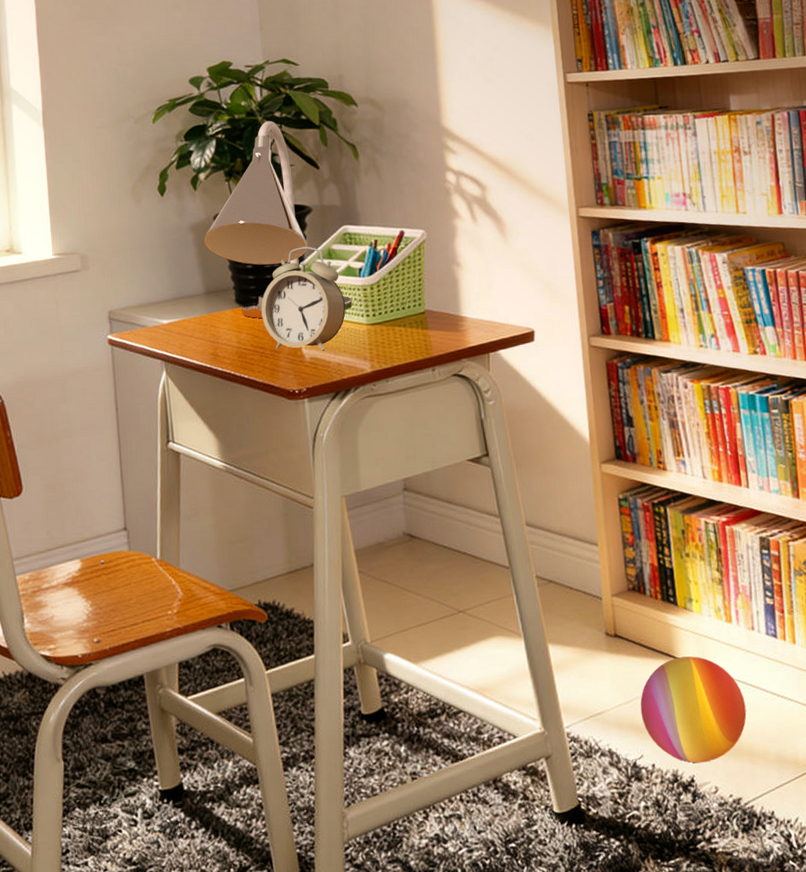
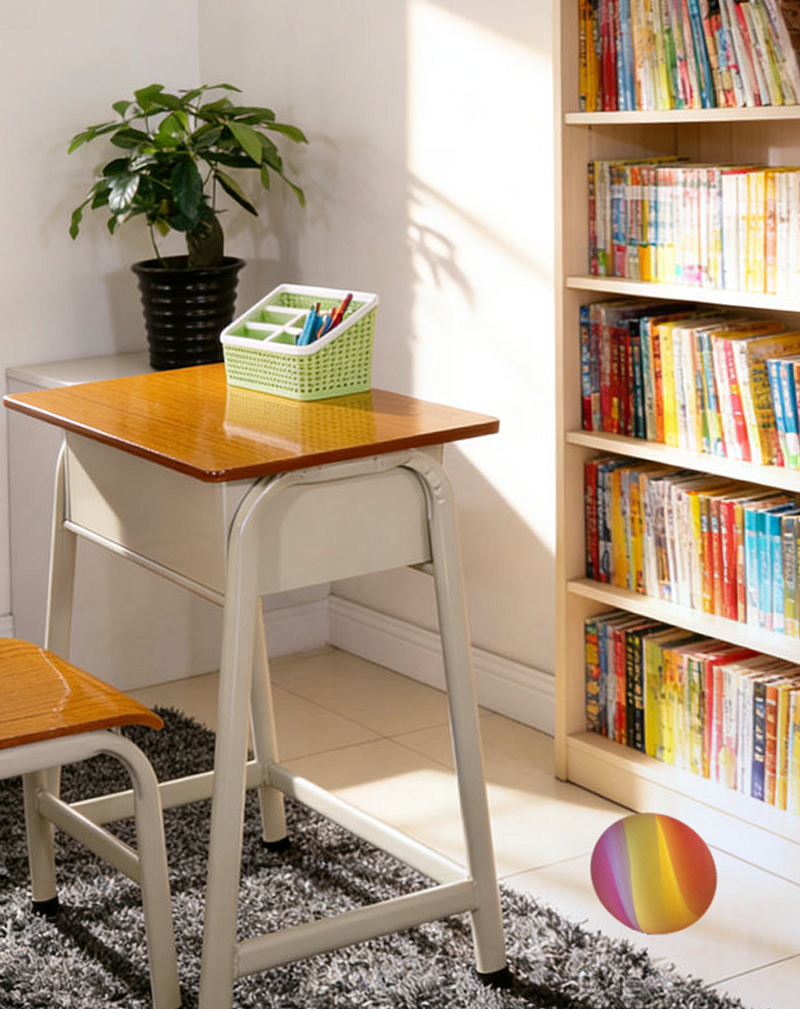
table lamp: present [203,120,353,319] -> none [118,156,286,387]
alarm clock: present [261,246,346,351] -> none [179,306,278,429]

